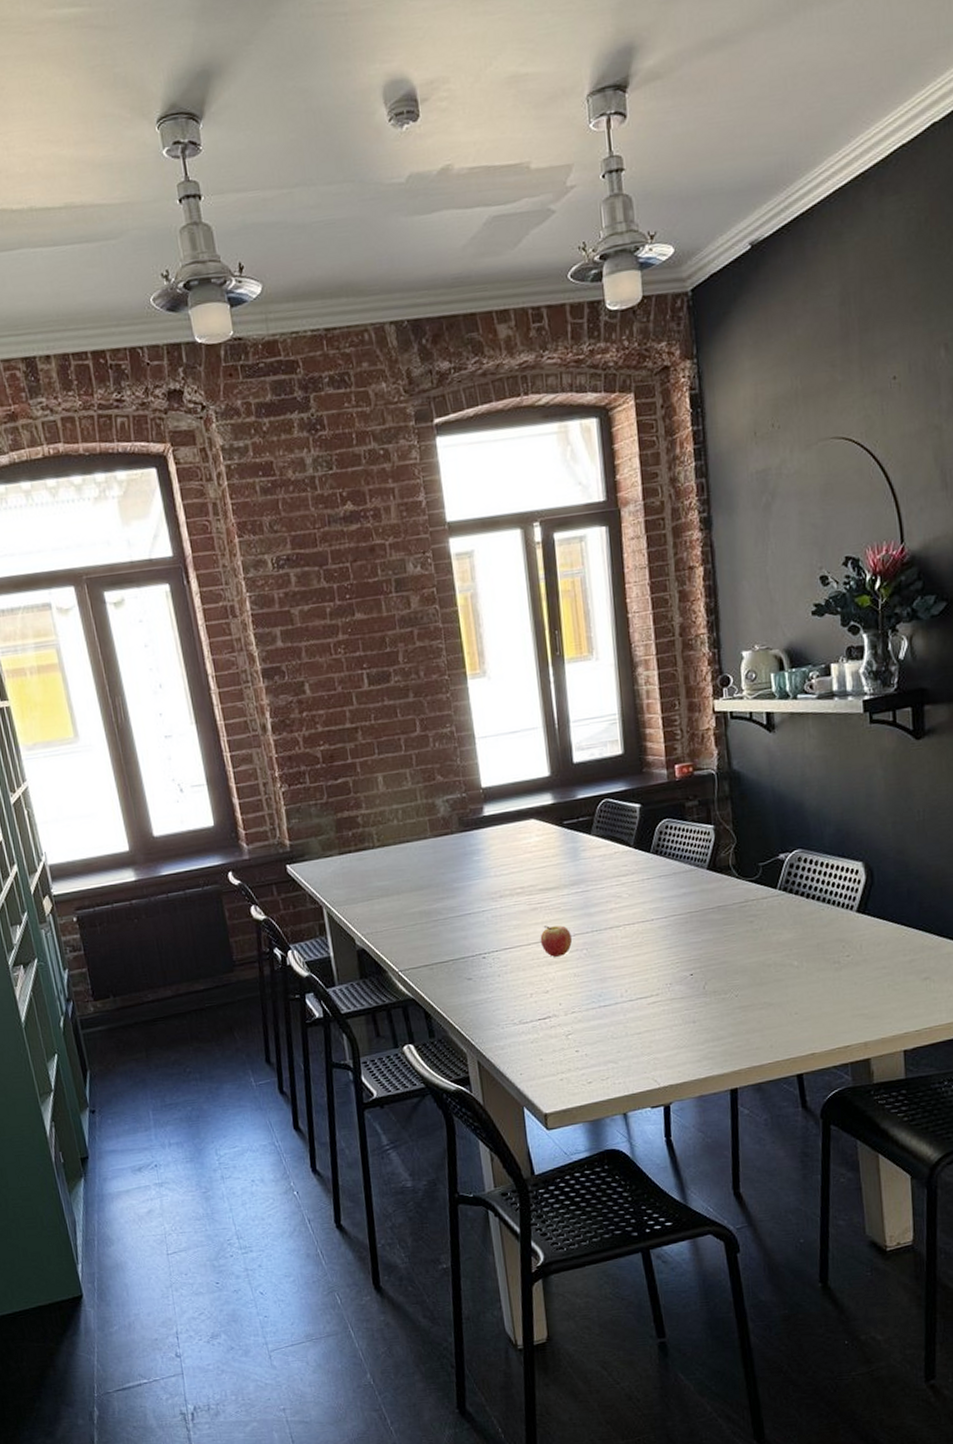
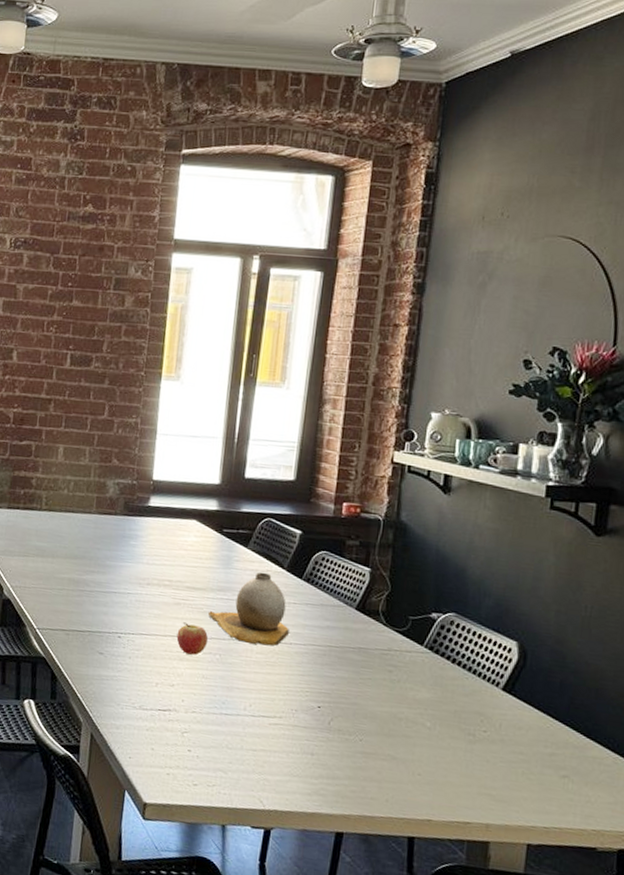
vase: none [567,855,649,930] -> present [208,572,289,646]

